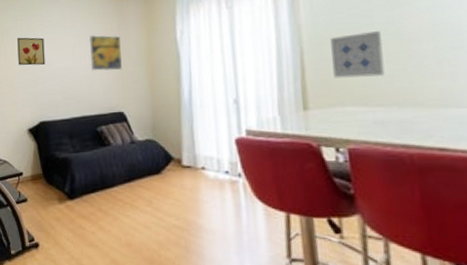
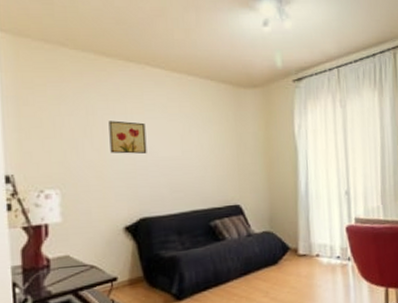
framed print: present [89,34,122,71] -> none [201,123,238,162]

